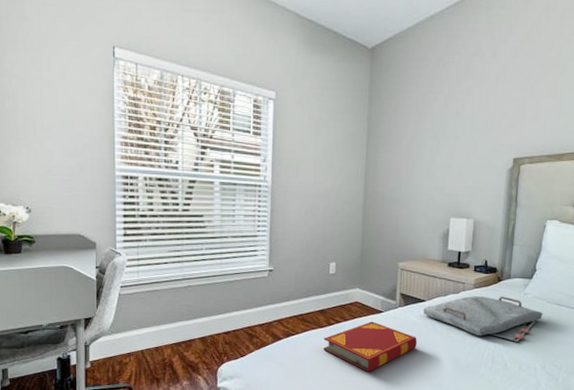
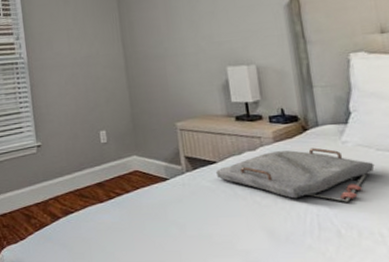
hardback book: present [323,321,417,373] -> none [106,191,217,251]

